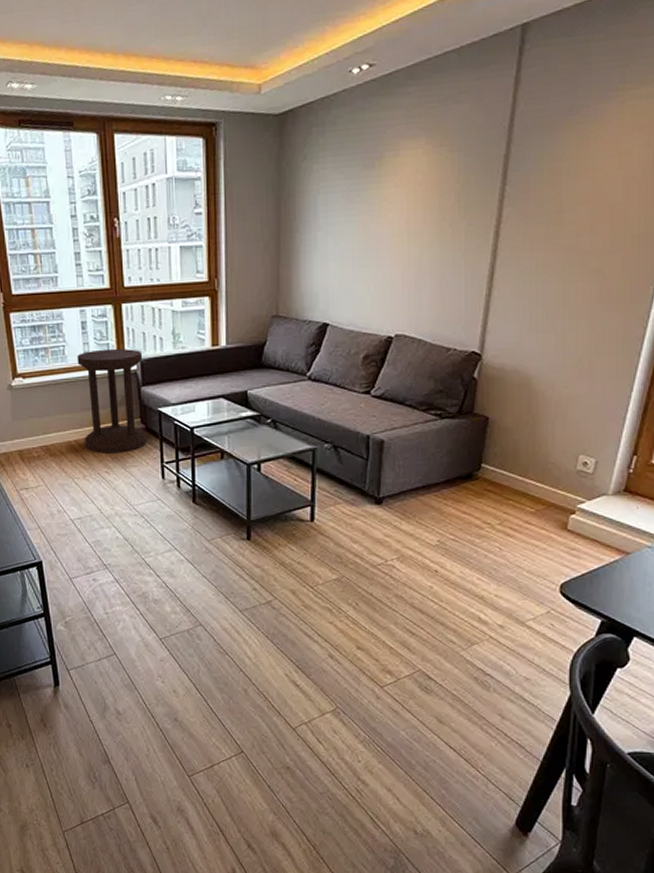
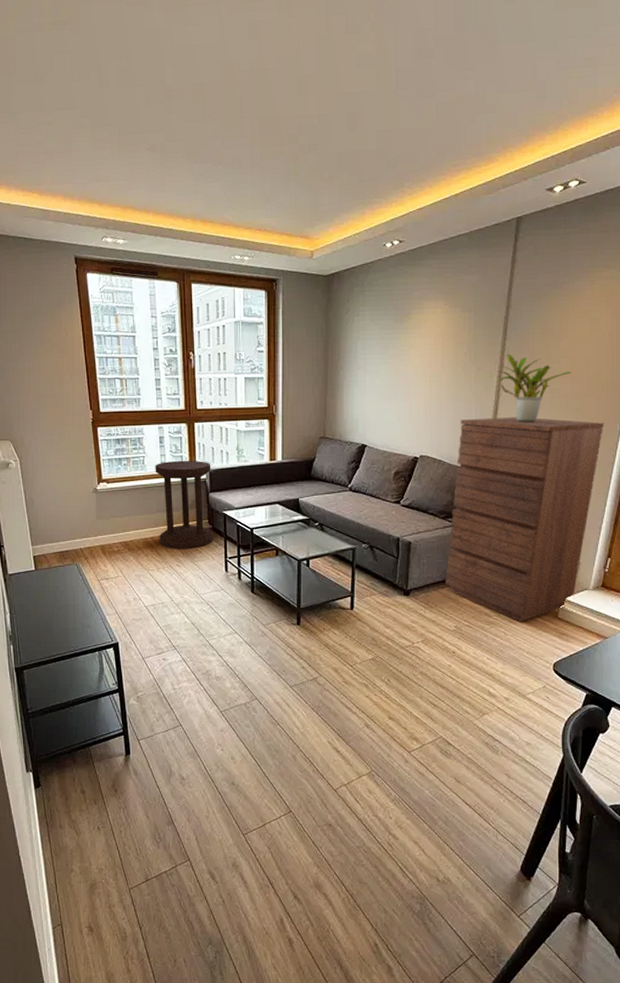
dresser: none [426,282,635,536] -> present [445,417,606,623]
potted plant: none [495,203,591,290] -> present [498,354,572,423]

